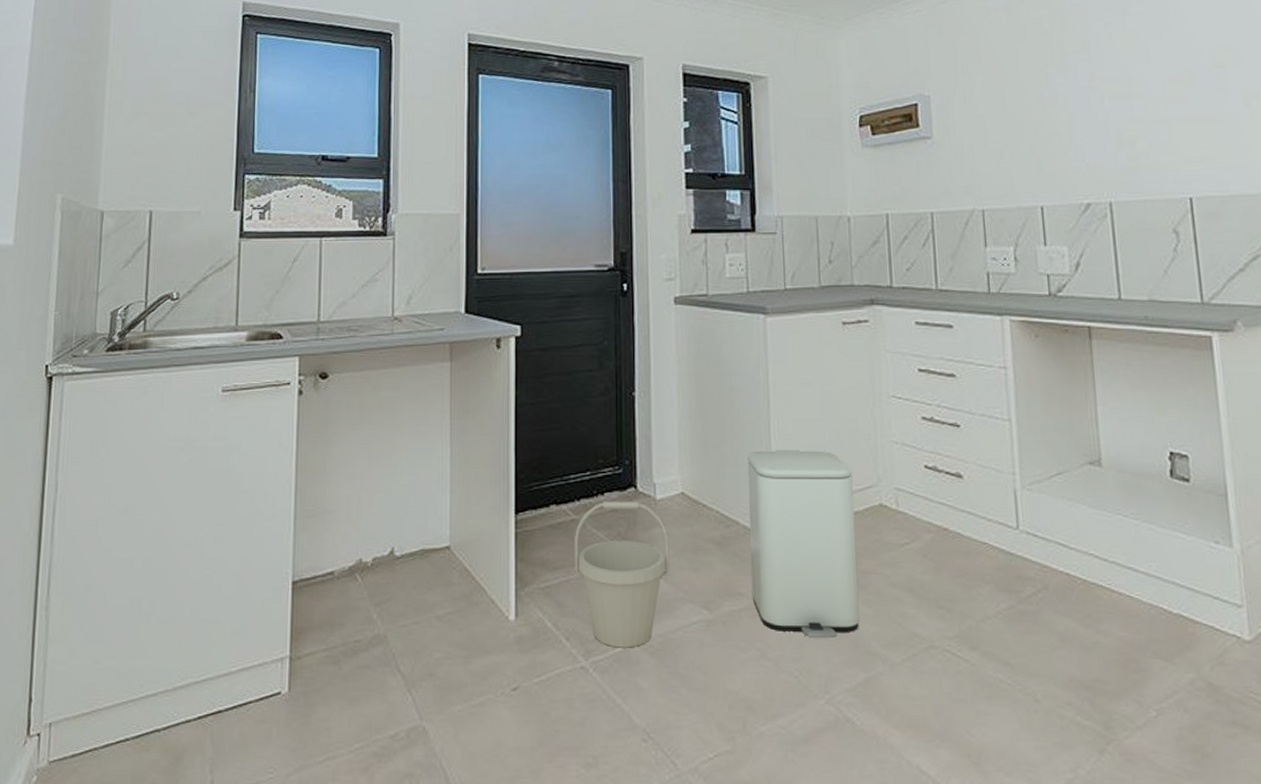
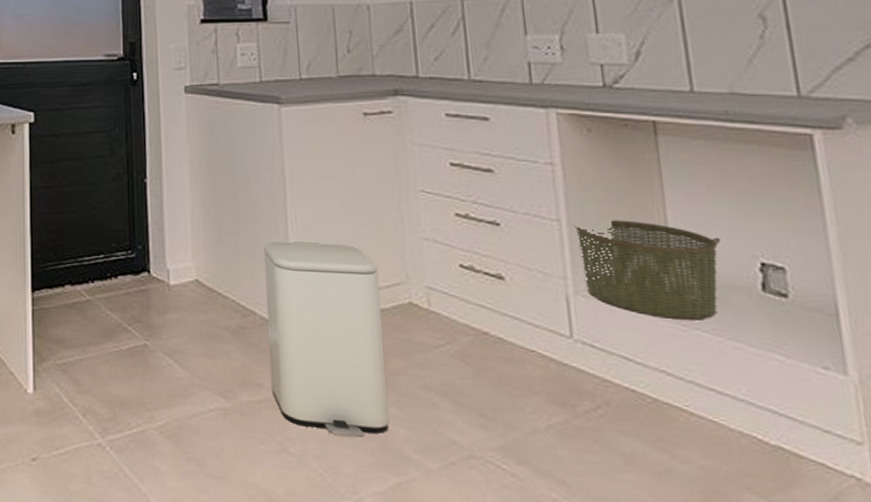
bucket: present [574,501,670,648] -> none [89,284,185,430]
basket: none [1021,418,1139,506] -> present [573,220,721,320]

